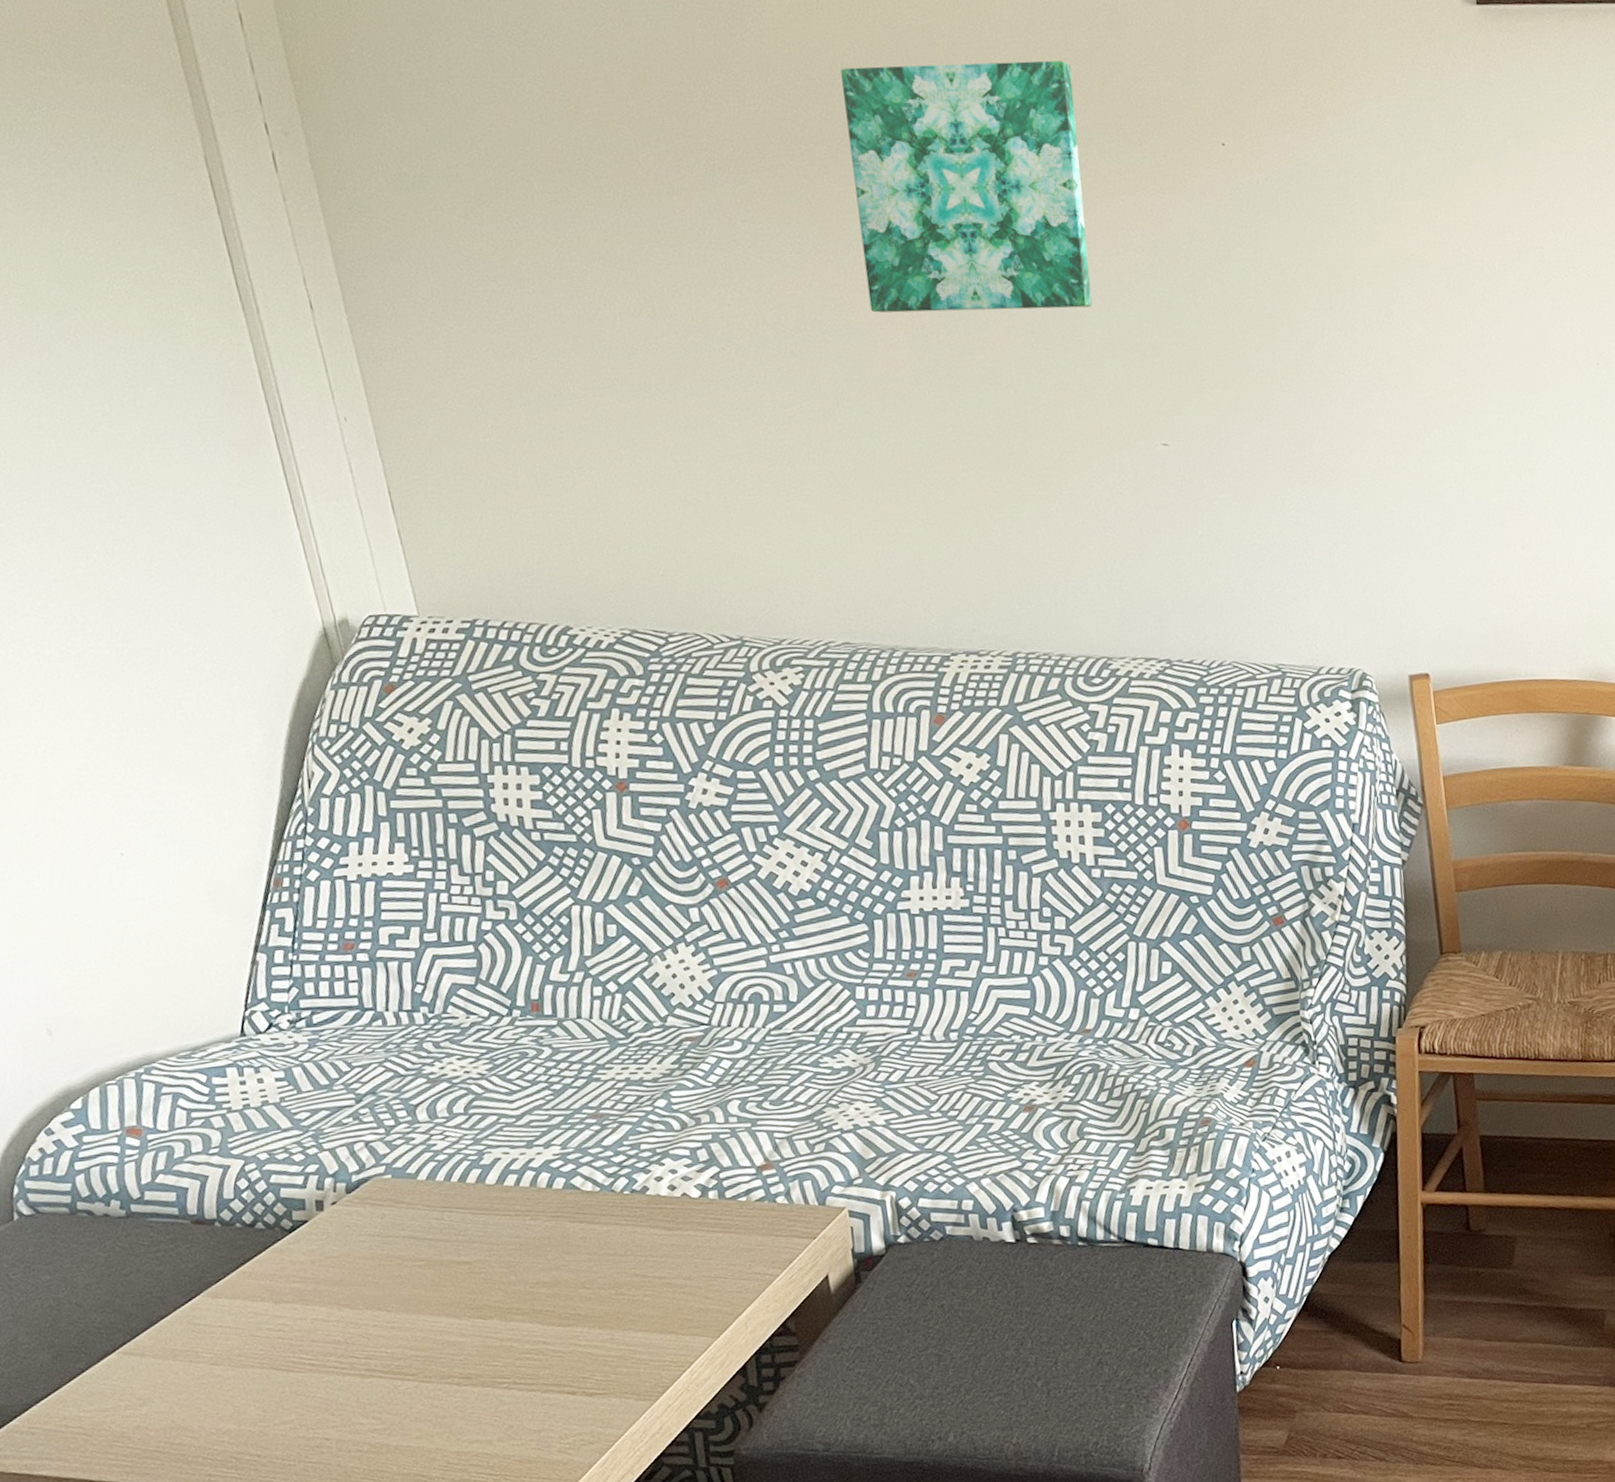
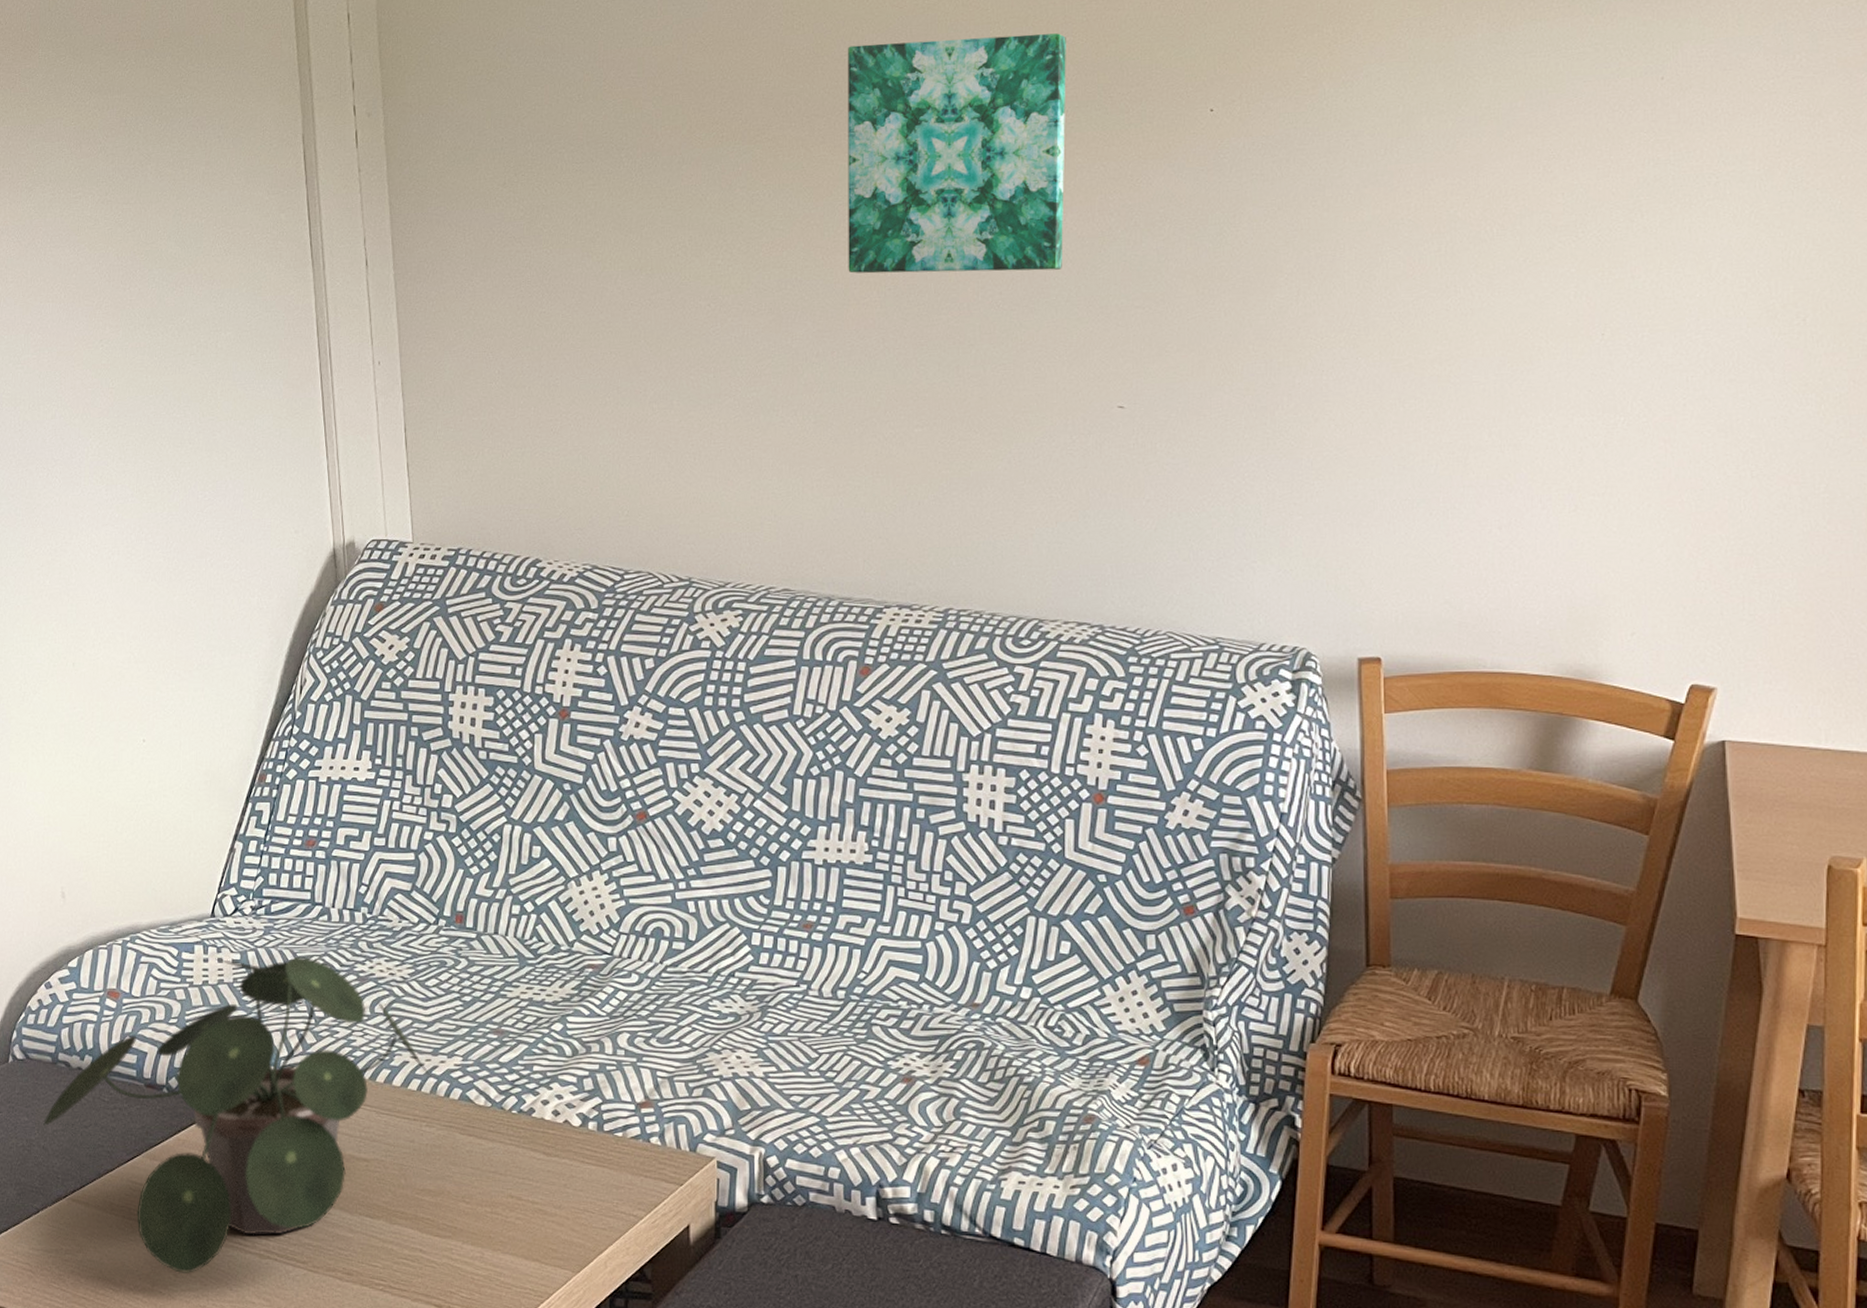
potted plant: none [71,1066,530,1408] -> present [43,957,433,1273]

